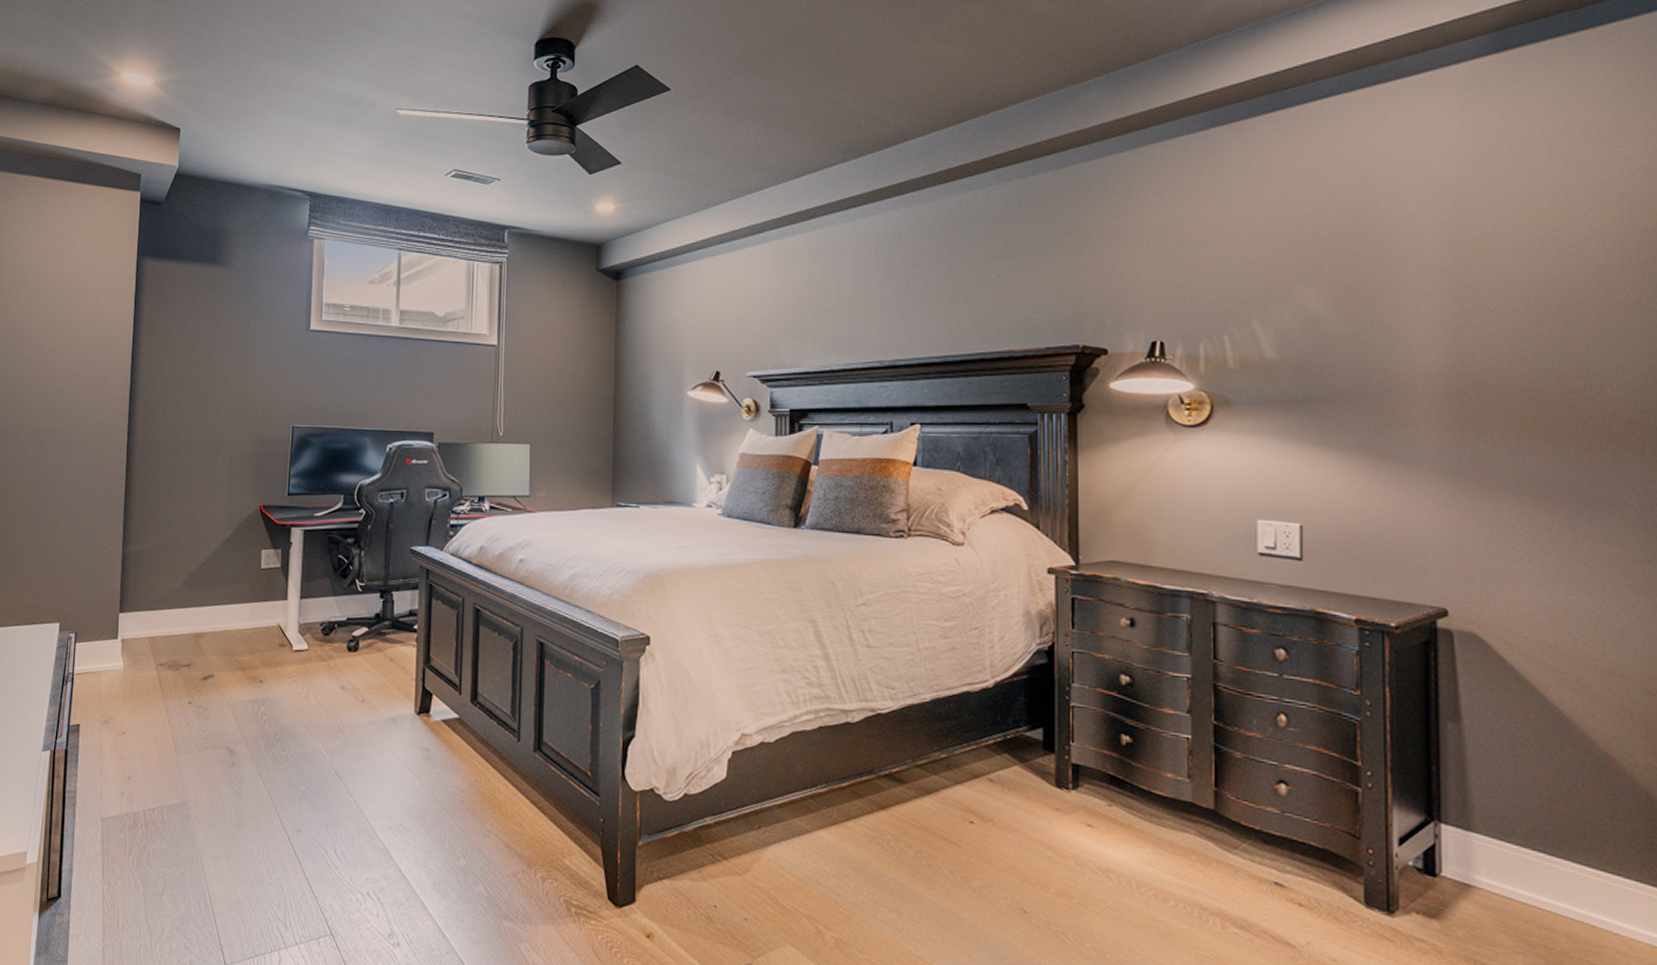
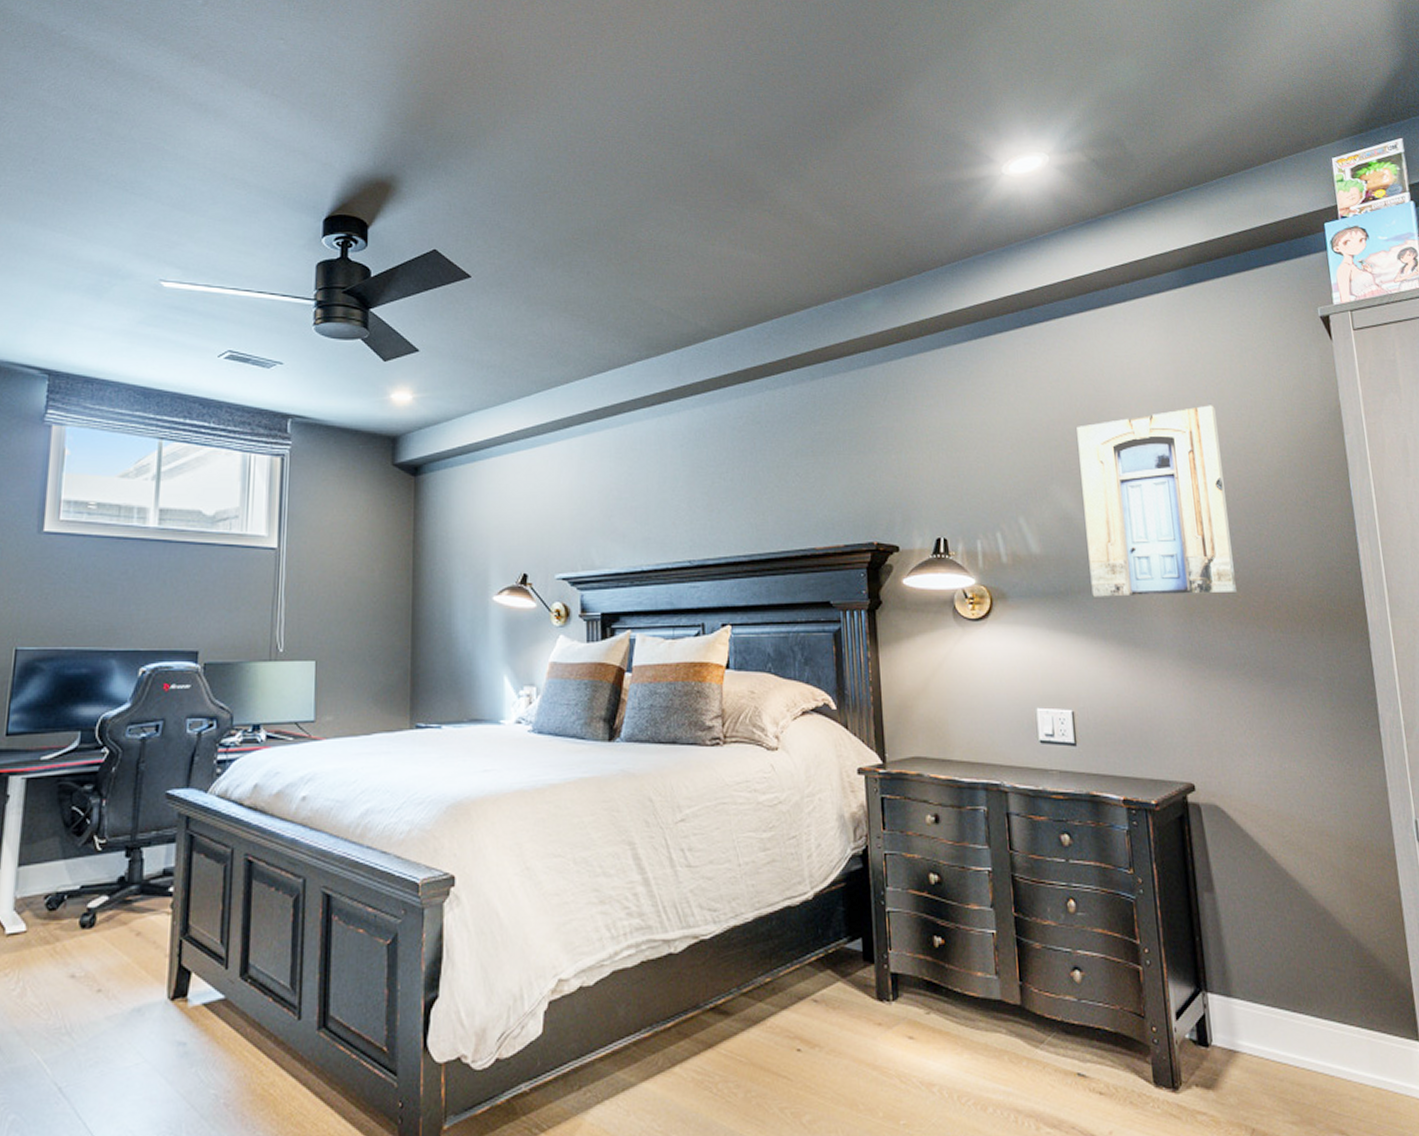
wall art: none [1333,191,1528,407] -> present [1077,405,1236,597]

